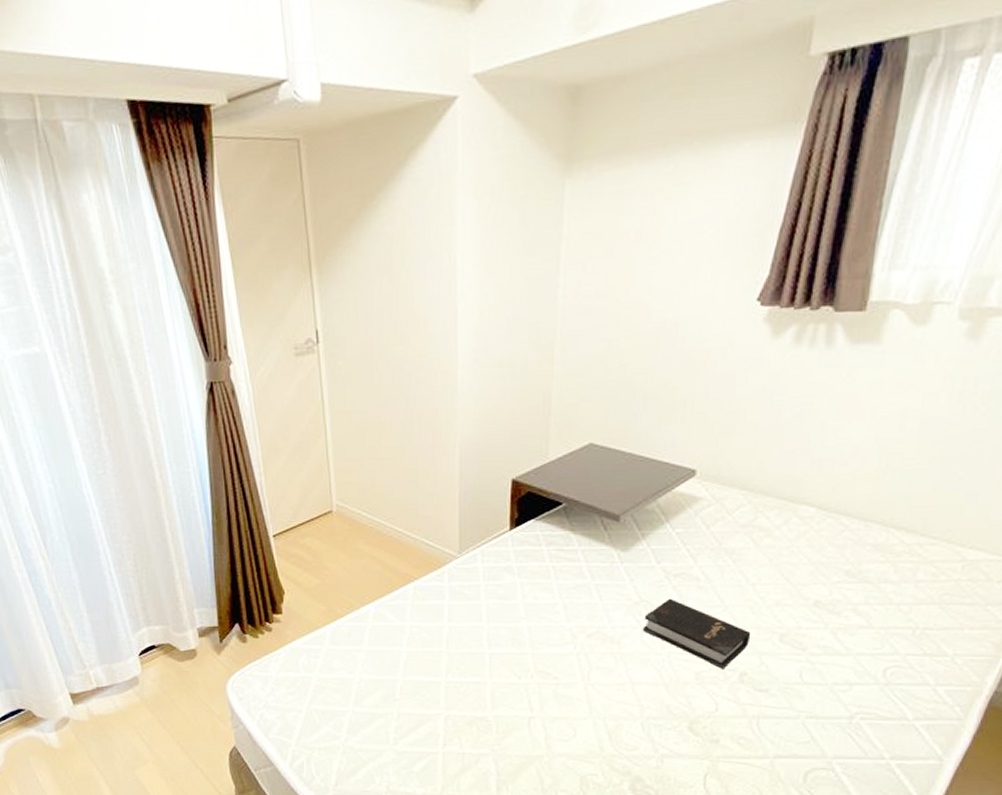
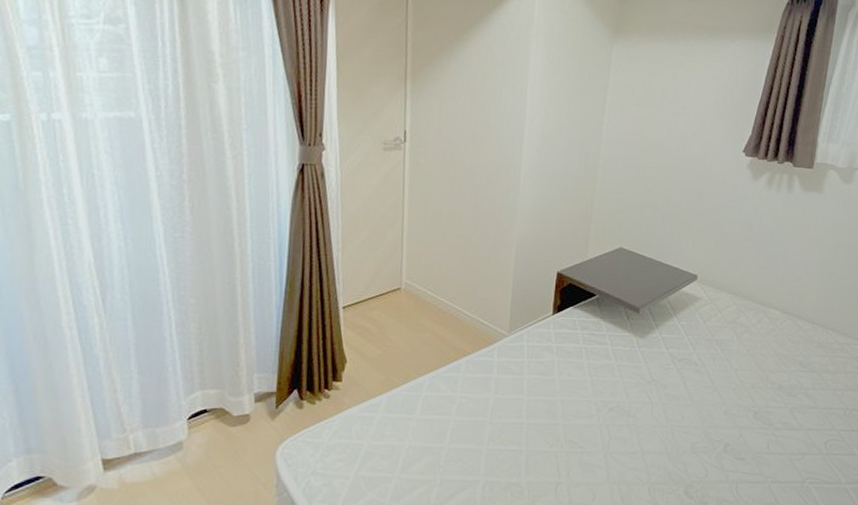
hardback book: present [642,598,751,669] -> none [652,379,733,440]

